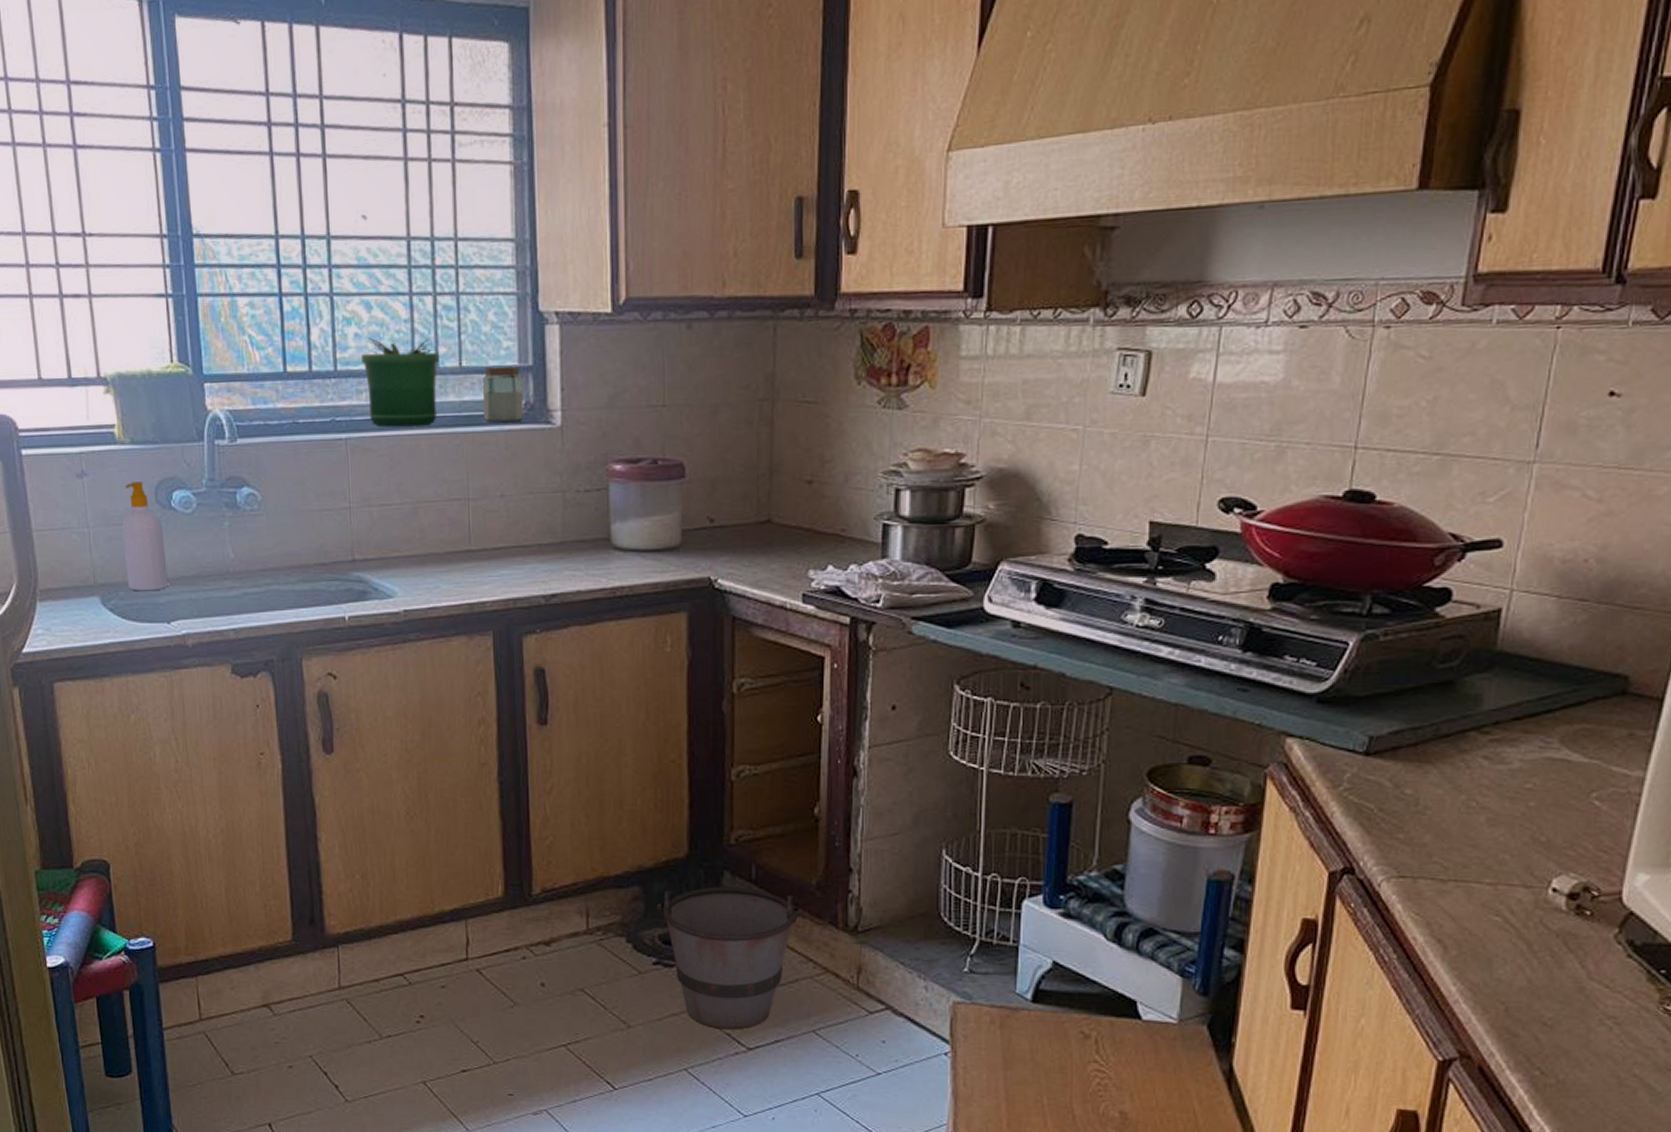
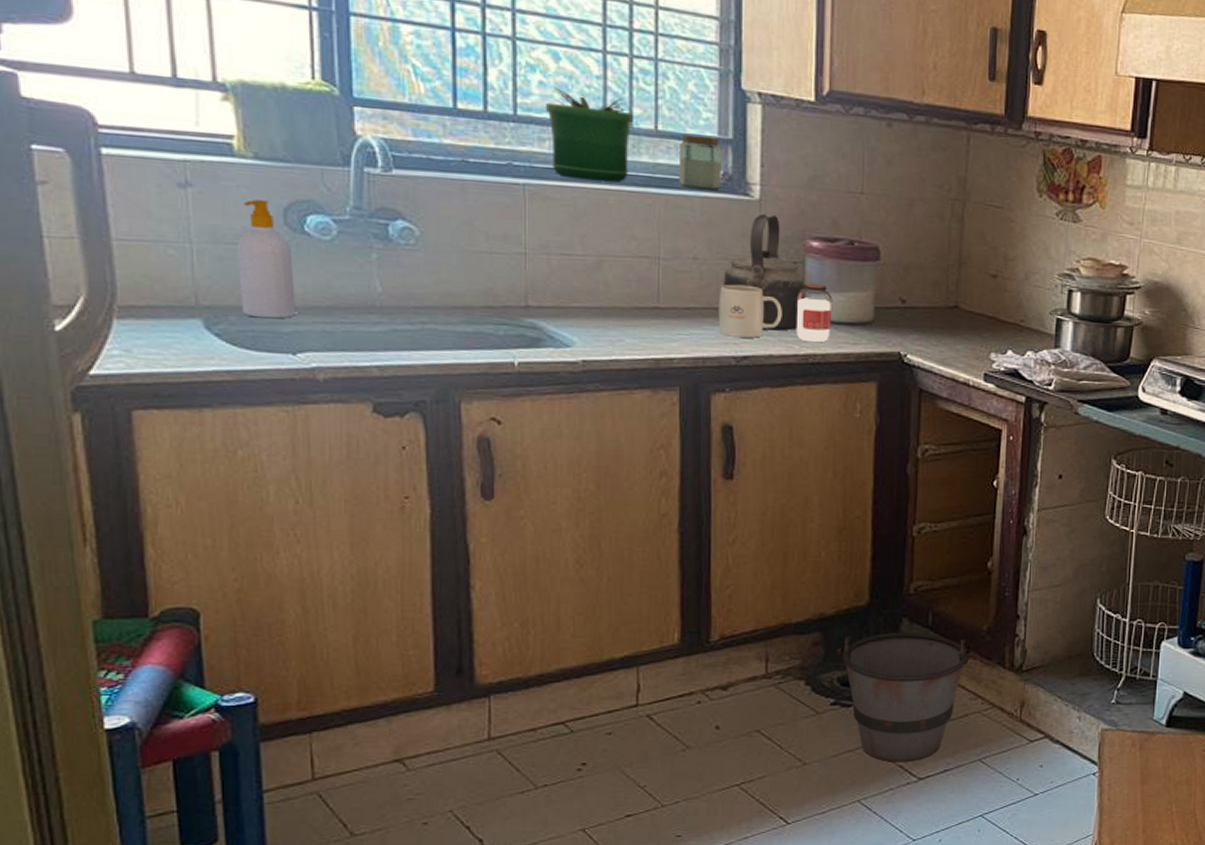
mug: none [526,518,588,575] -> present [718,284,782,338]
kettle: none [529,440,611,565] -> present [723,213,805,331]
jar: none [601,510,639,574] -> present [796,283,833,343]

